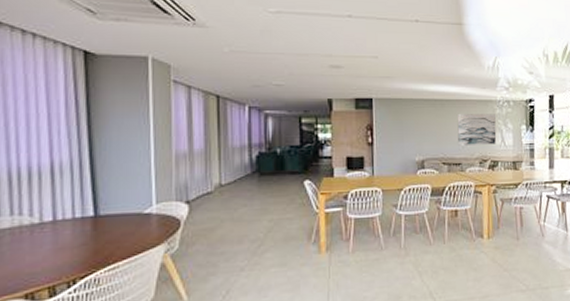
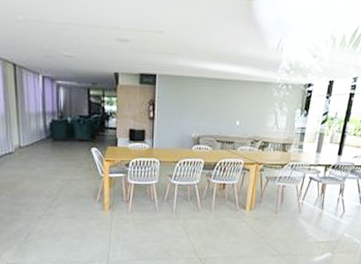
wall art: present [457,113,497,145] -> none [232,93,274,126]

